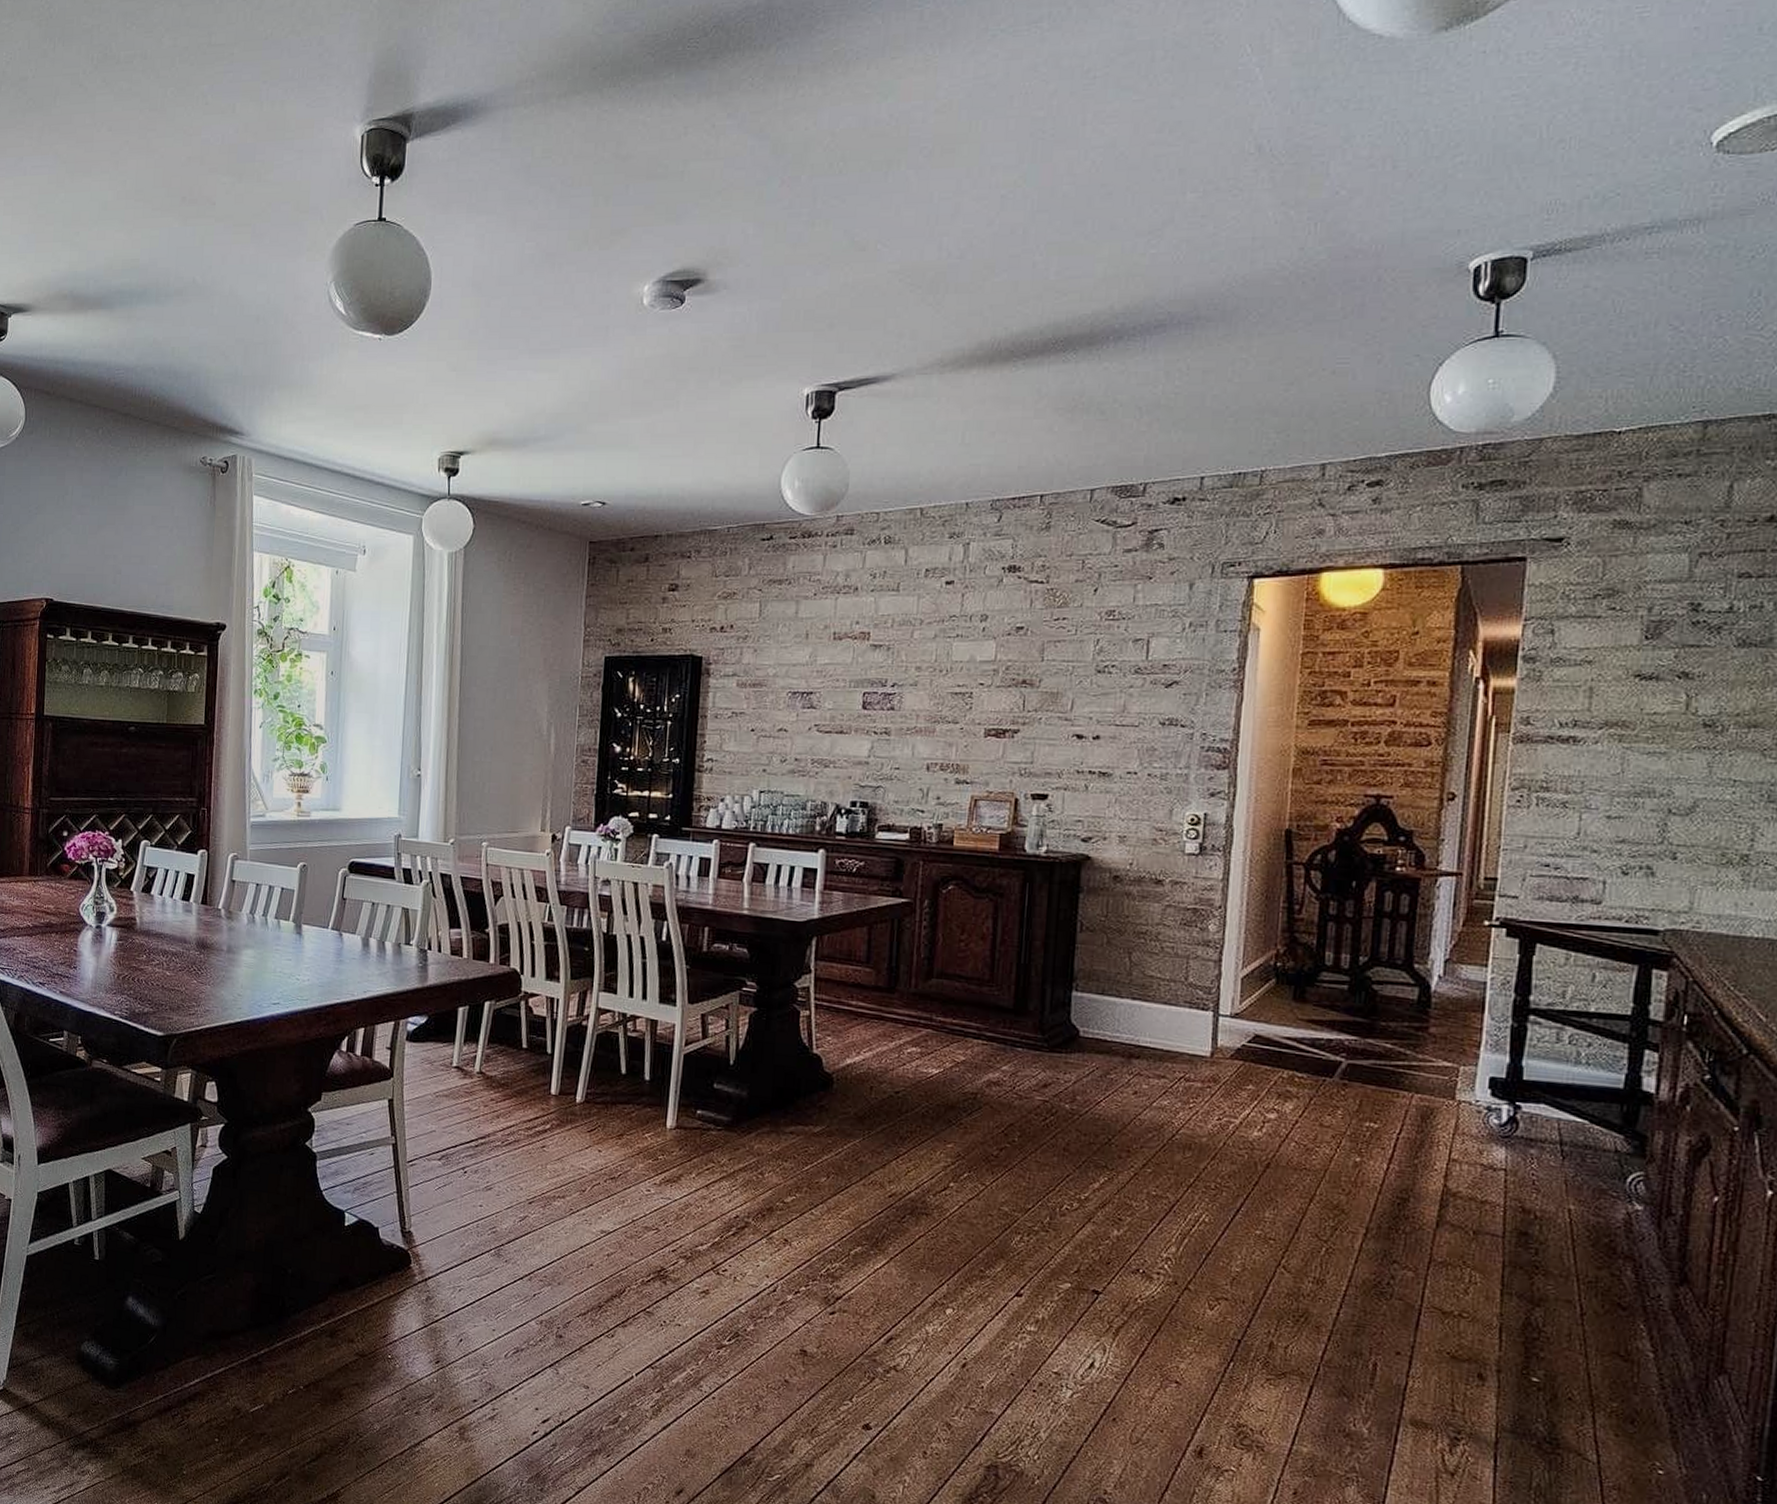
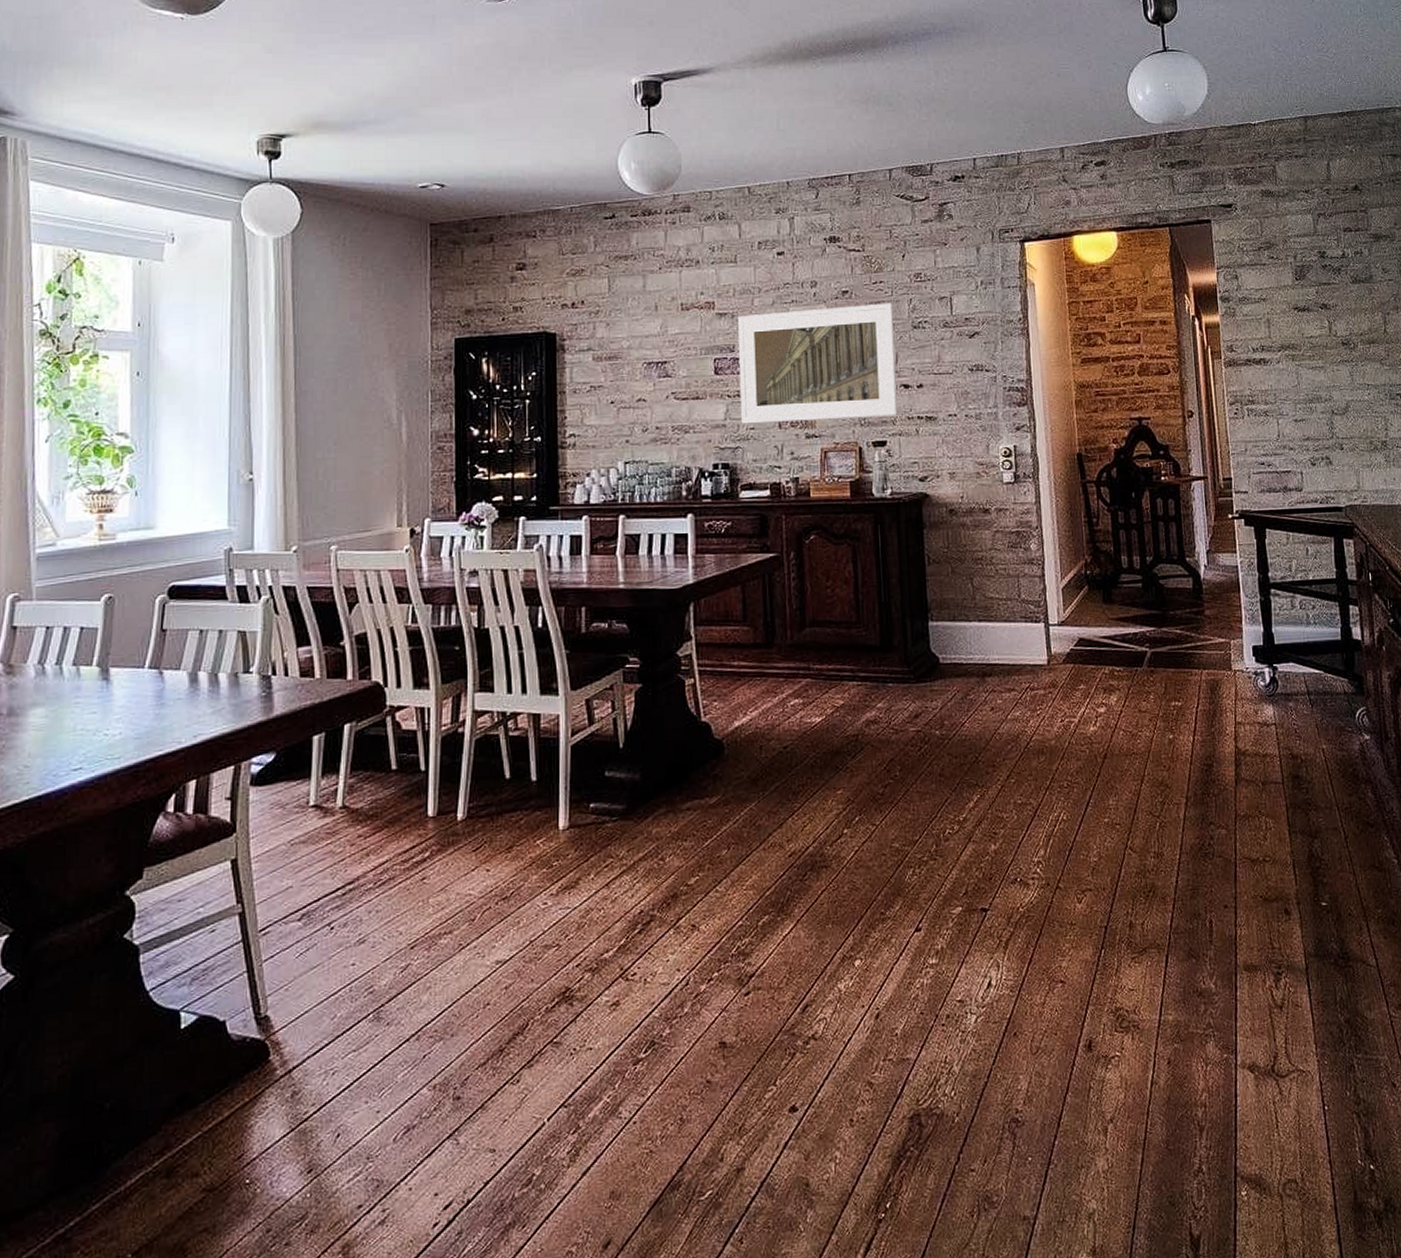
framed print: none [885,642,1075,769] -> present [737,303,898,424]

